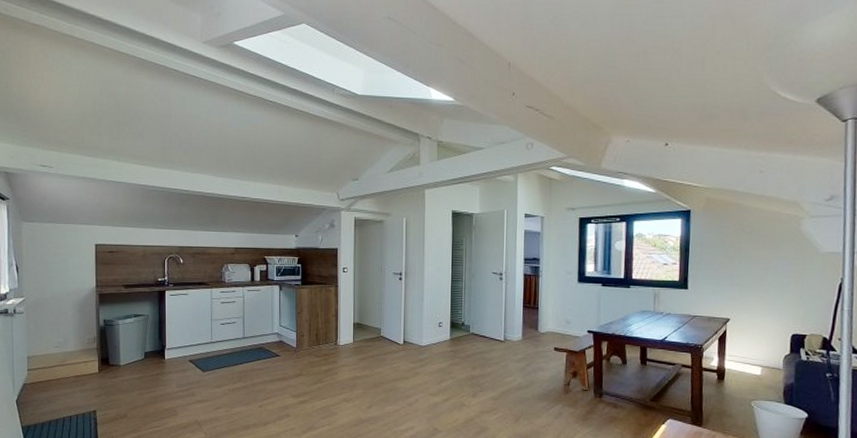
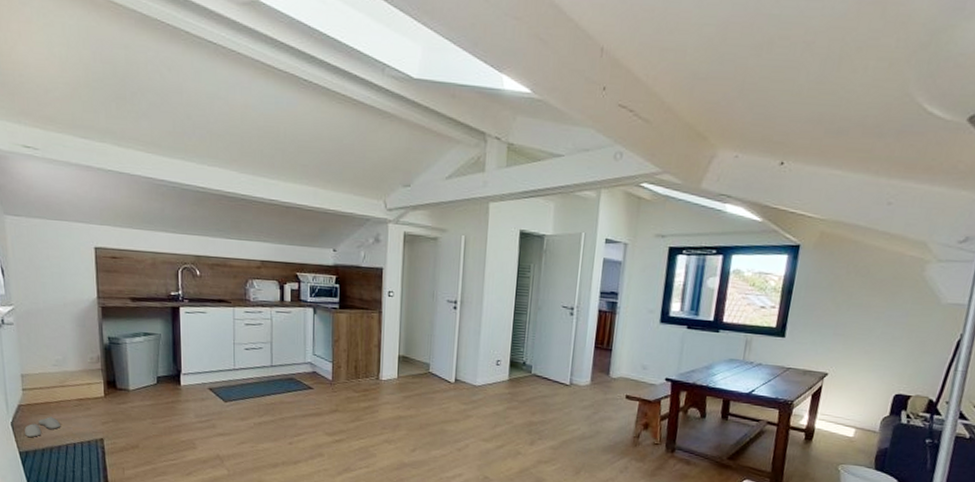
slippers: none [28,393,60,413] -> present [25,417,61,438]

